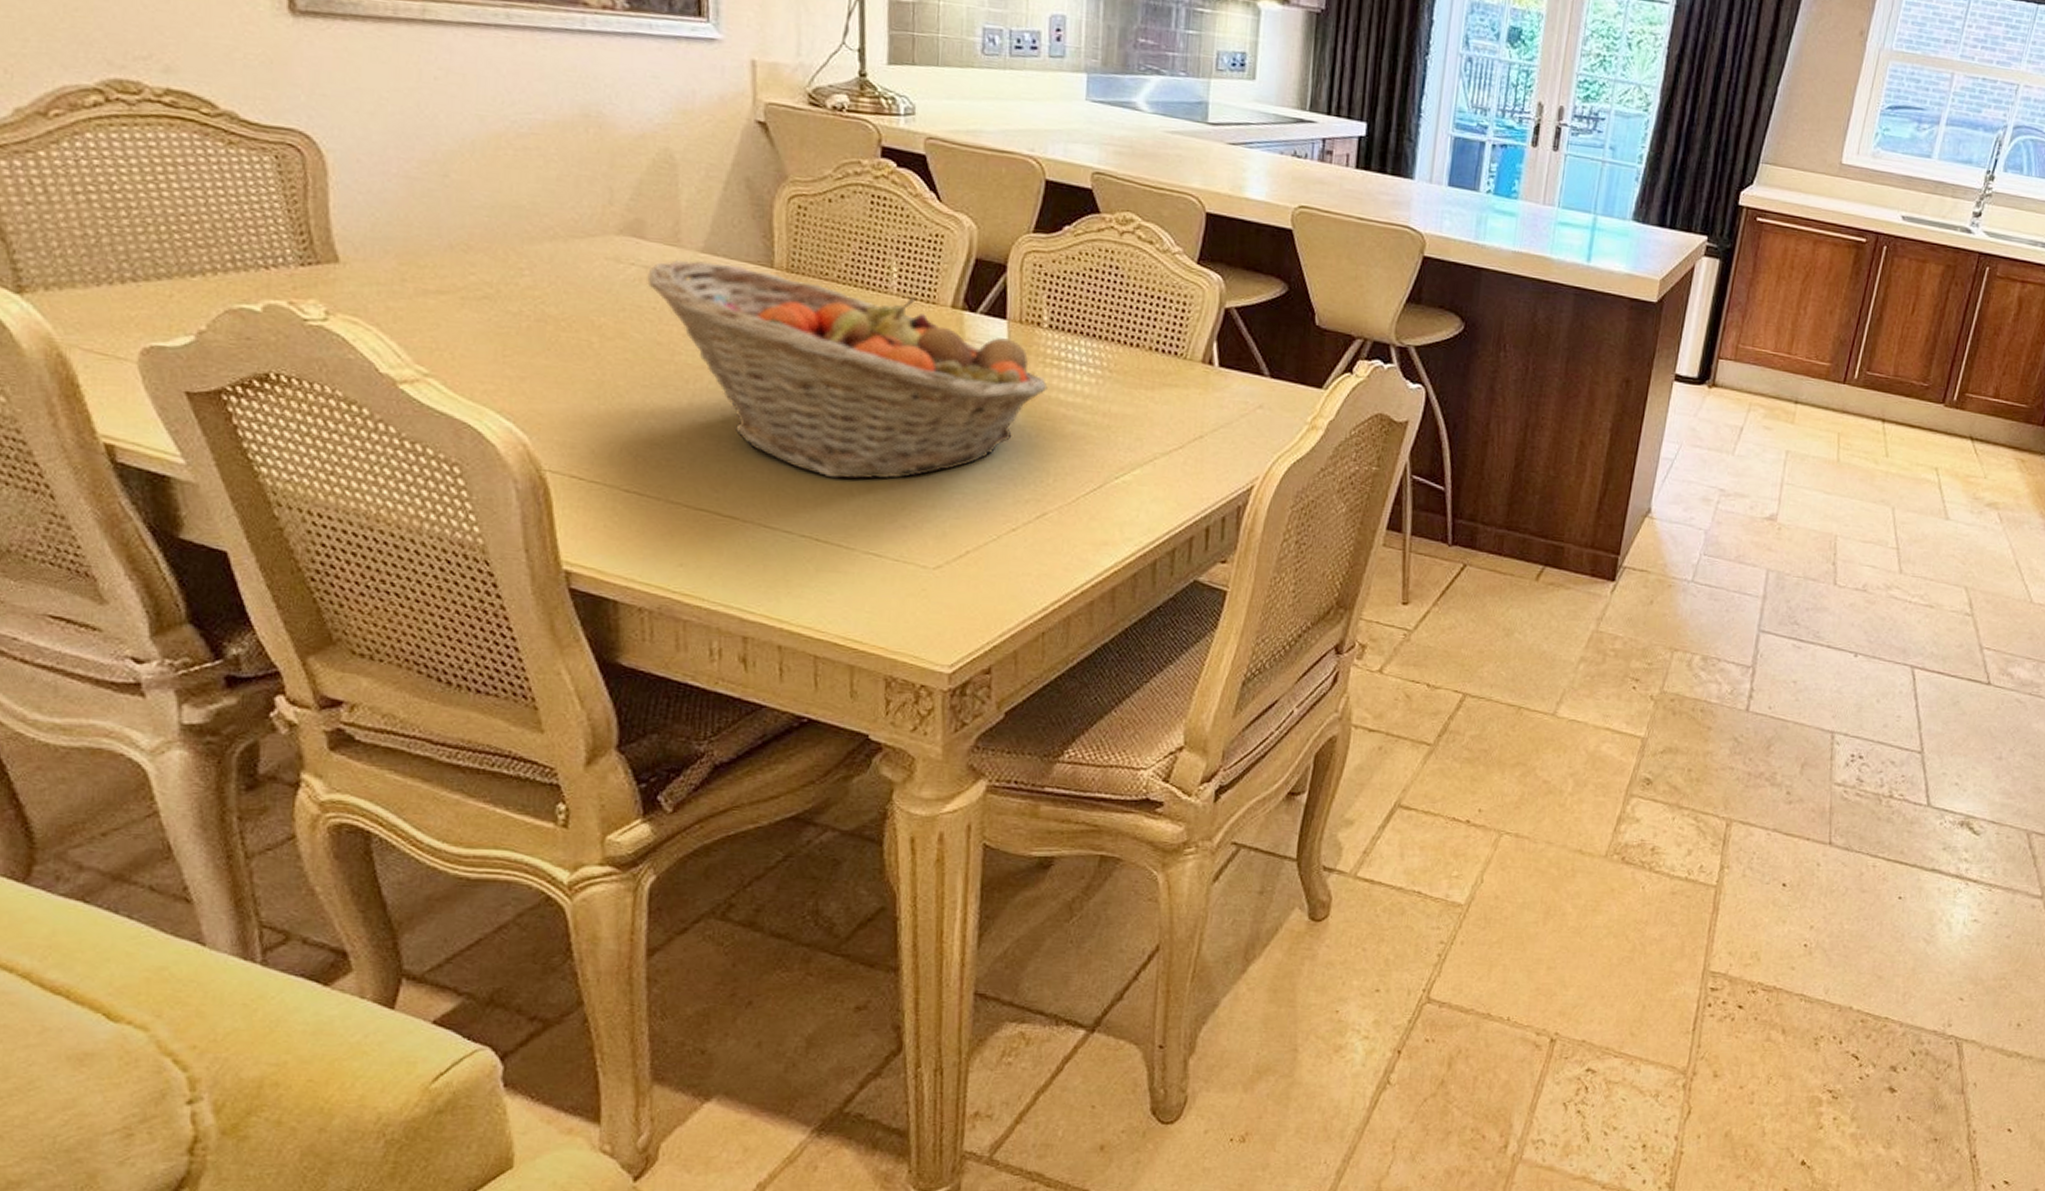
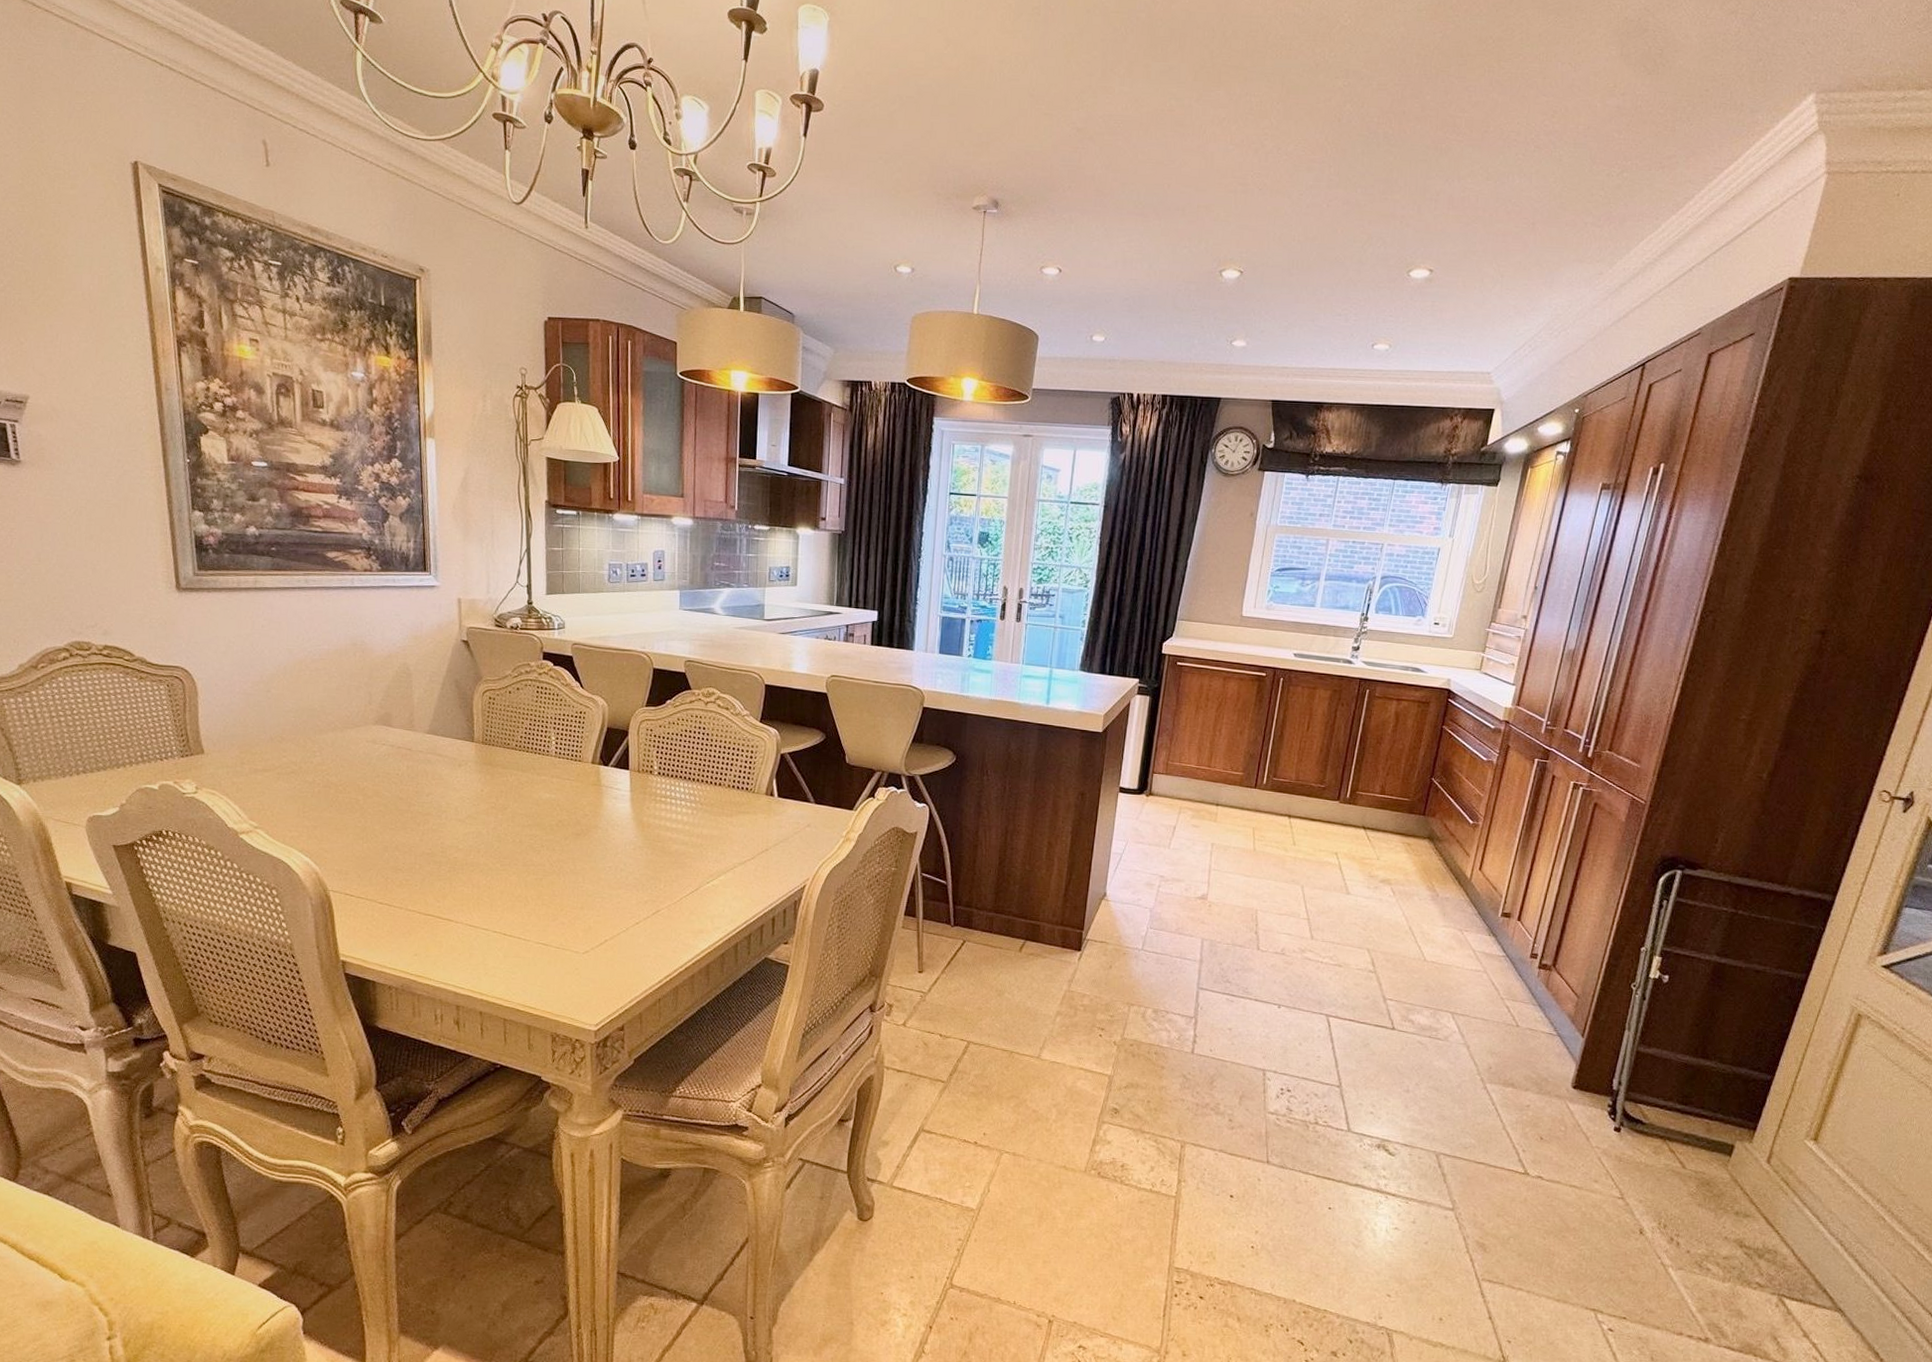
fruit basket: present [647,260,1048,480] -> none [393,739,658,890]

